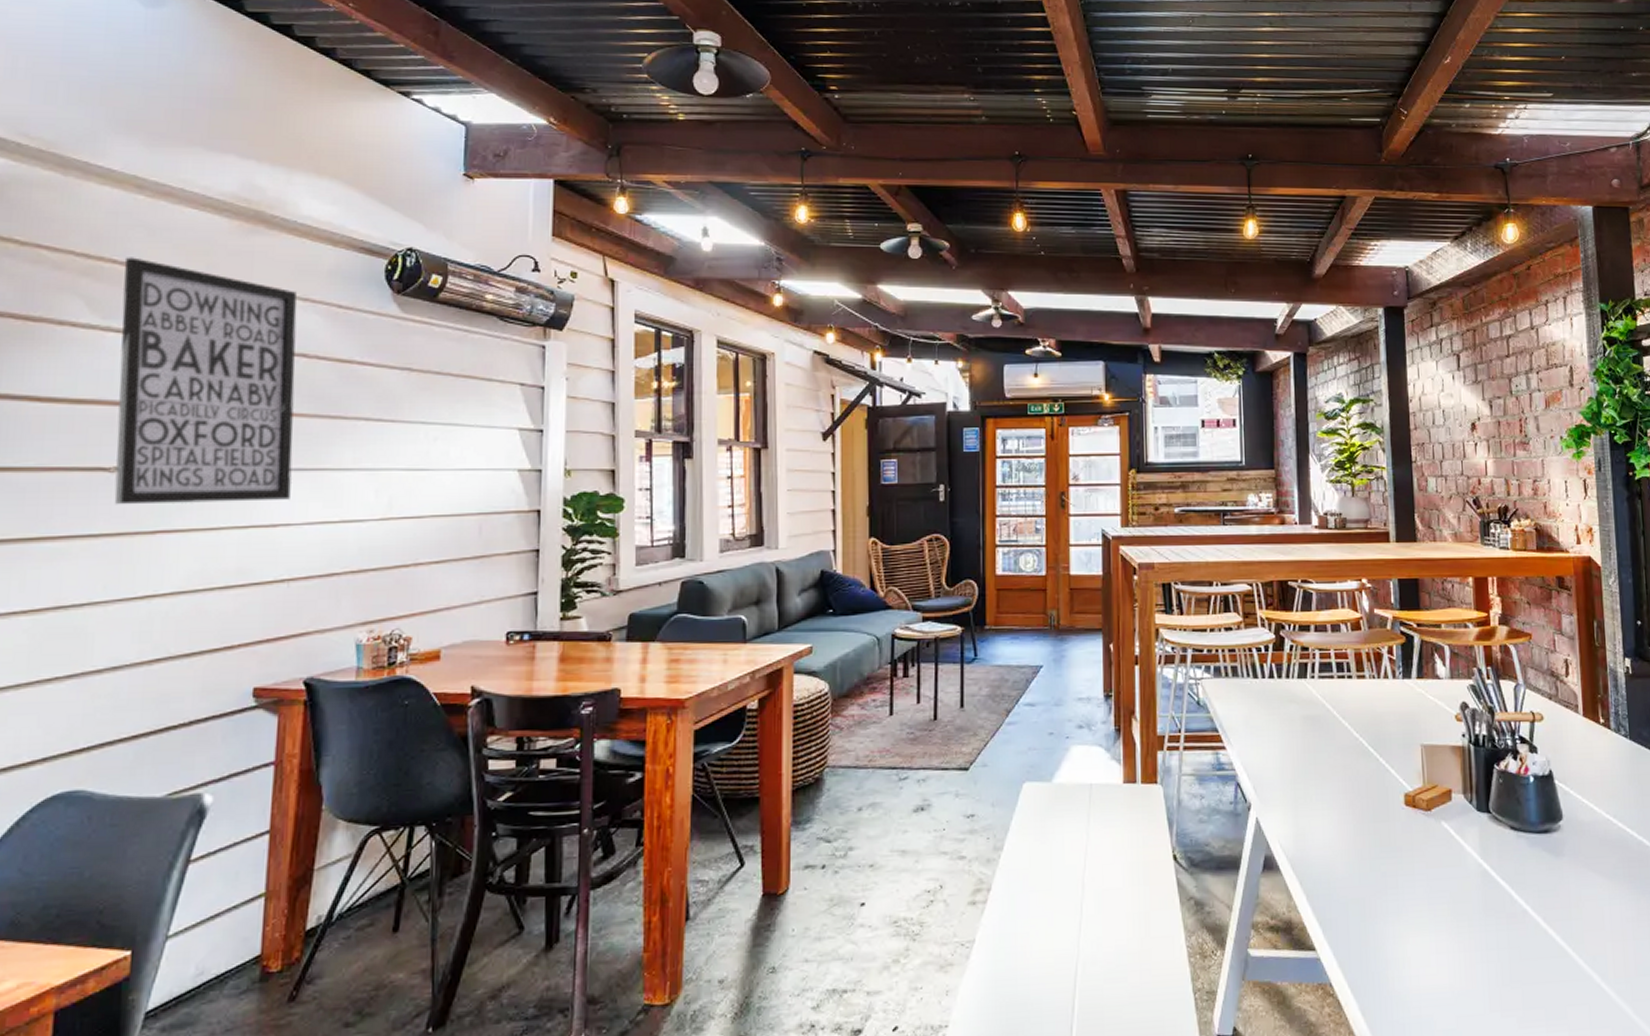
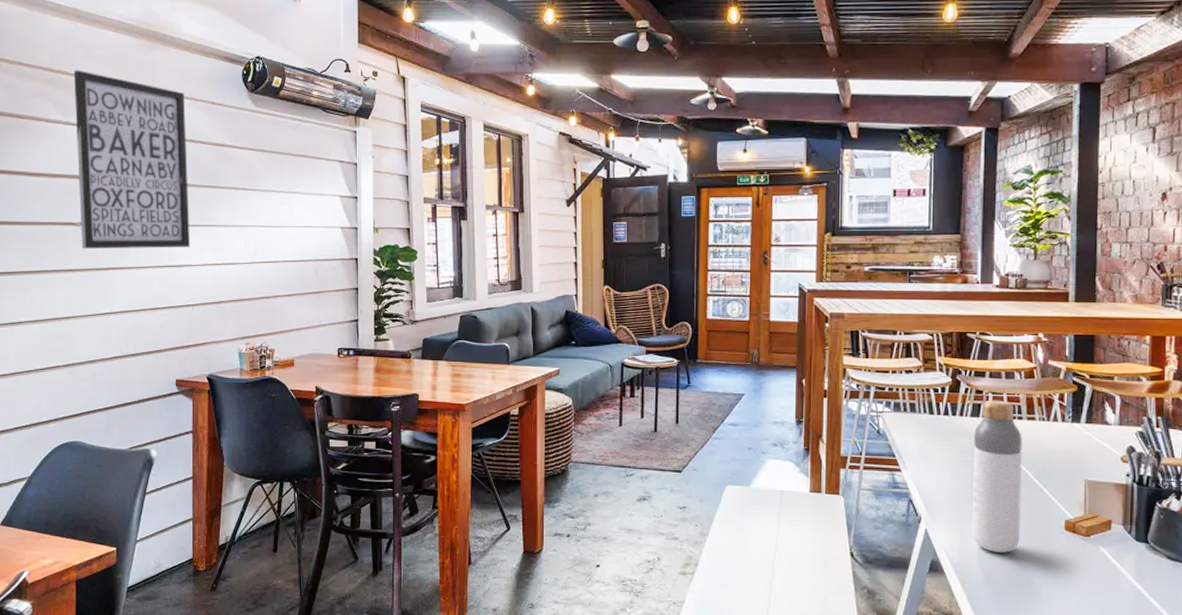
bottle: none [1303,657,1359,839] -> present [972,400,1022,553]

